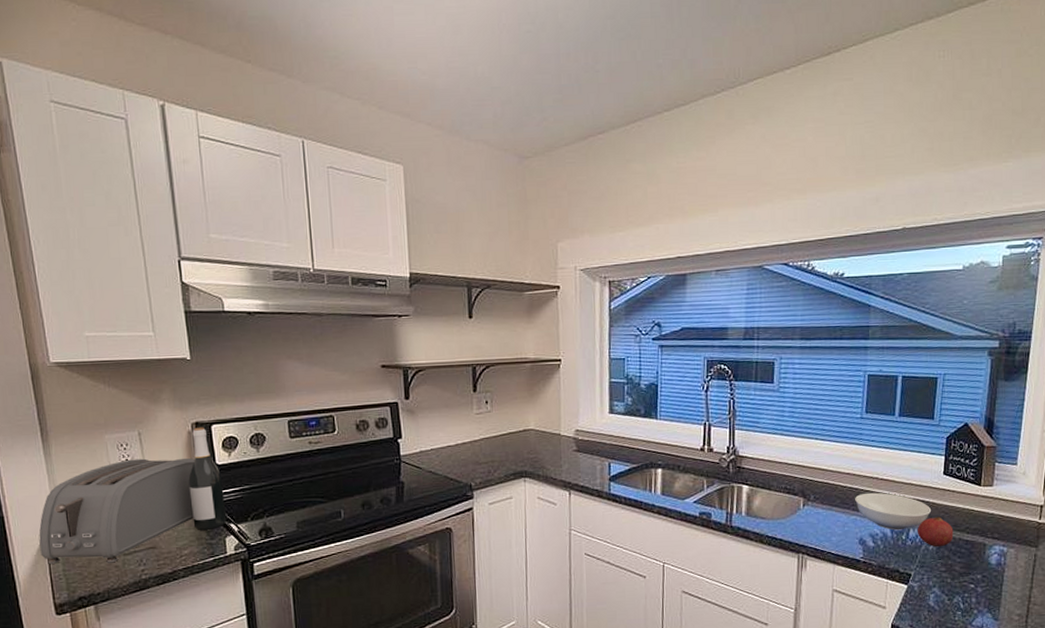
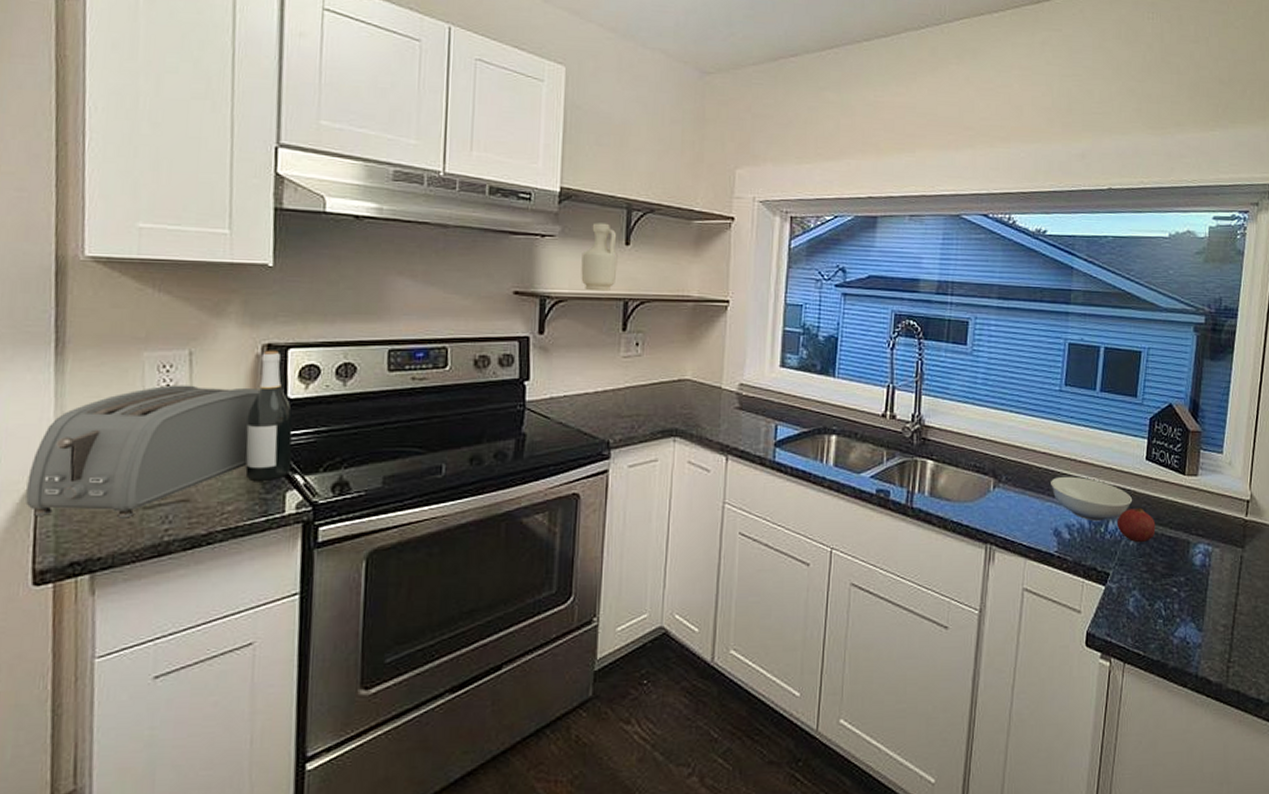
ceramic jug: none [433,301,464,360] -> present [581,223,618,292]

